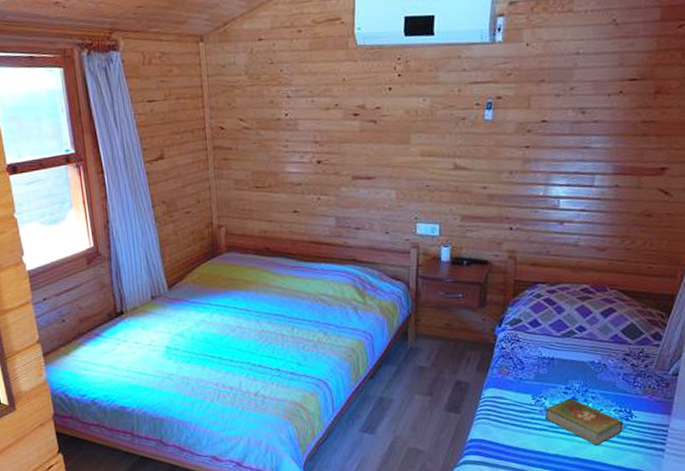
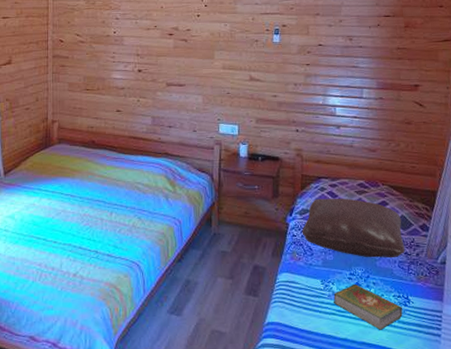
pillow: none [512,305,632,371] -> present [301,197,405,258]

